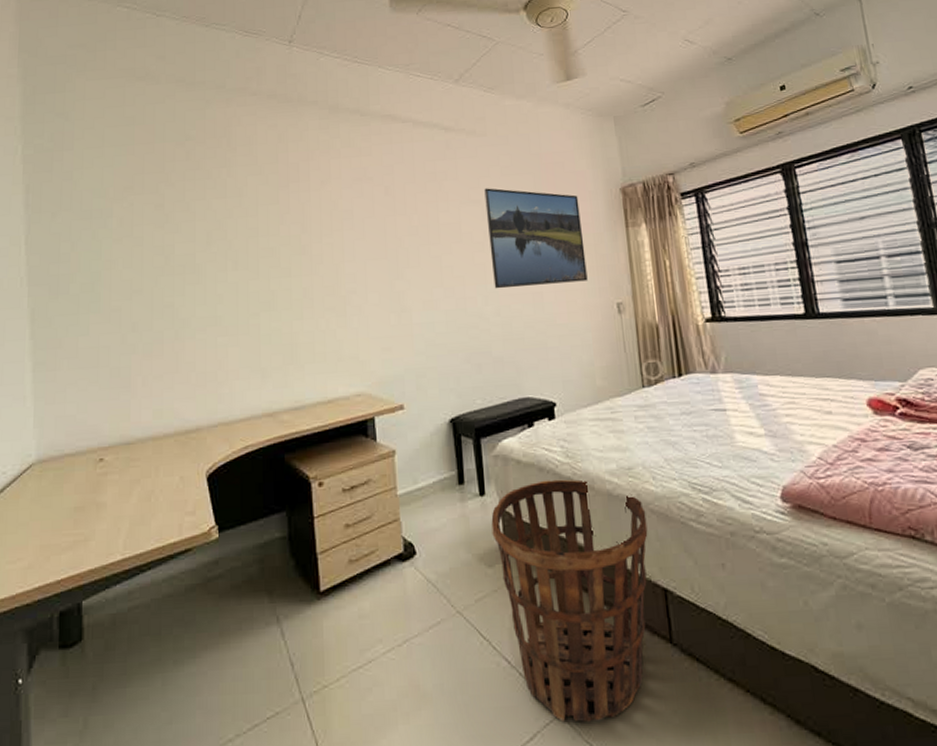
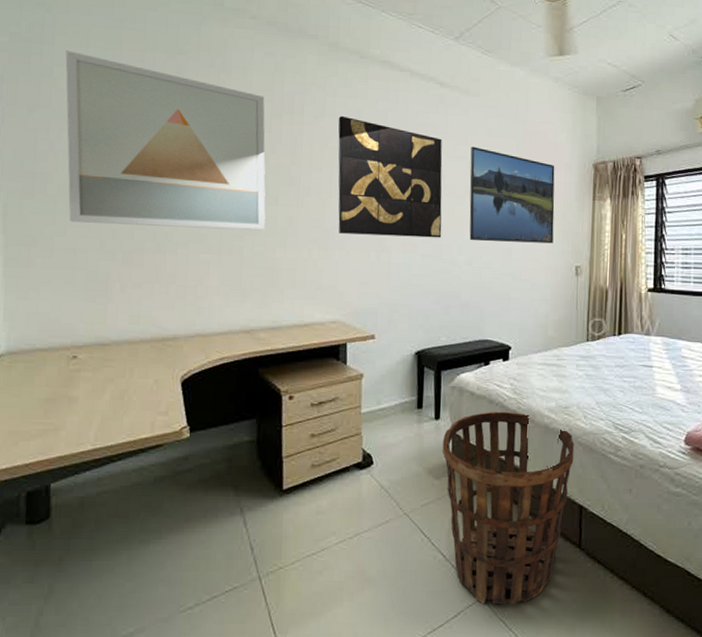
wall art: none [83,153,280,319] -> present [65,50,266,231]
wall art: none [344,176,464,298] -> present [338,115,443,238]

